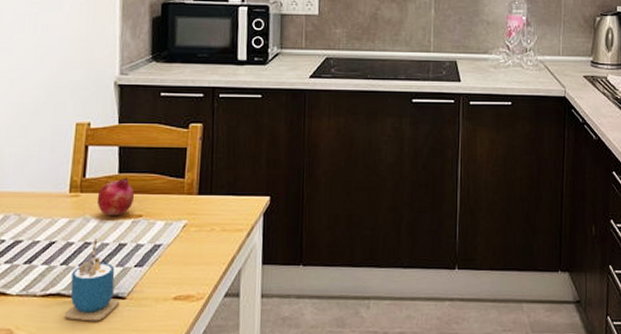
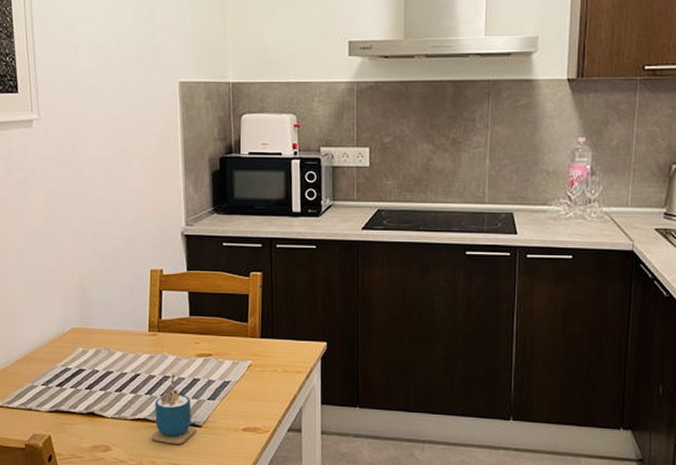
fruit: present [96,177,135,216] -> none [172,320,205,354]

